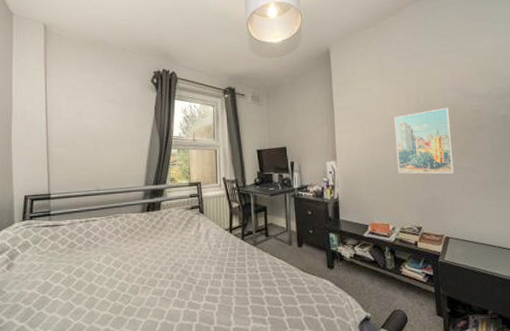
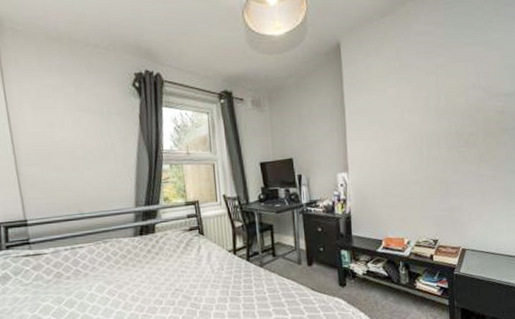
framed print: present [394,108,454,174] -> none [412,110,474,184]

